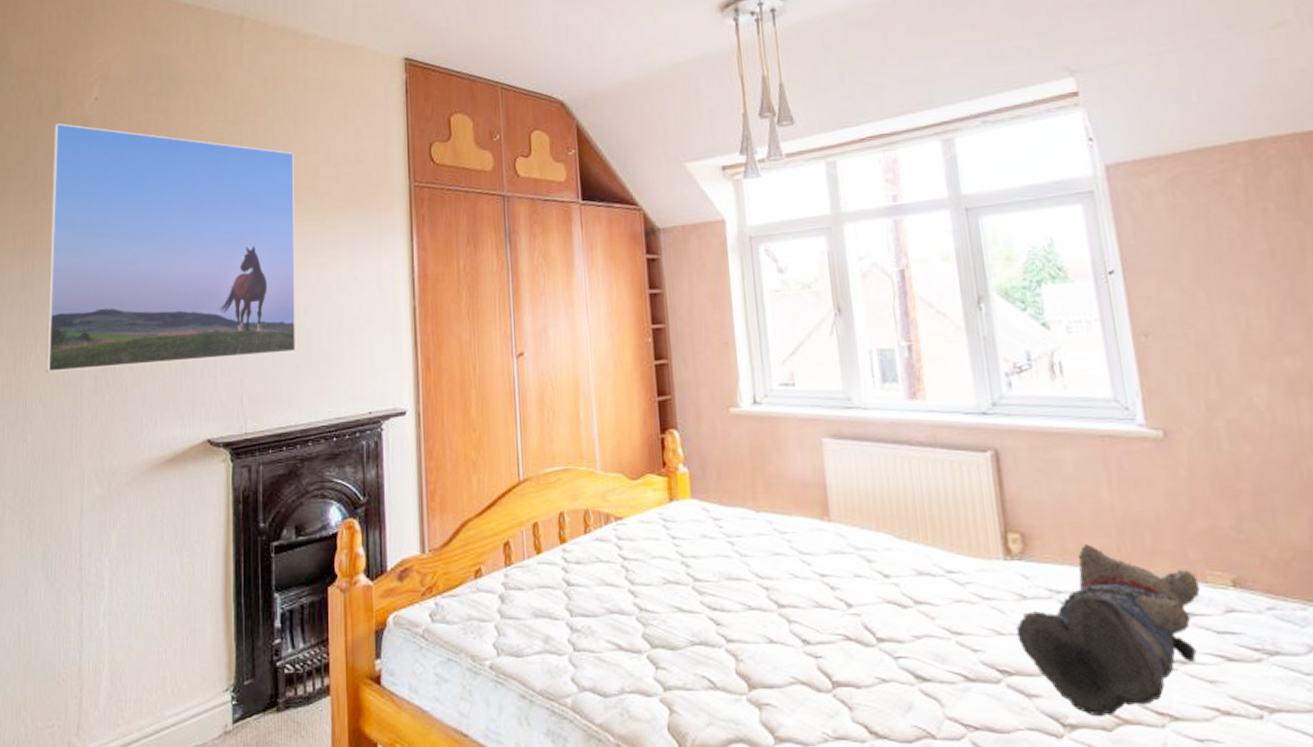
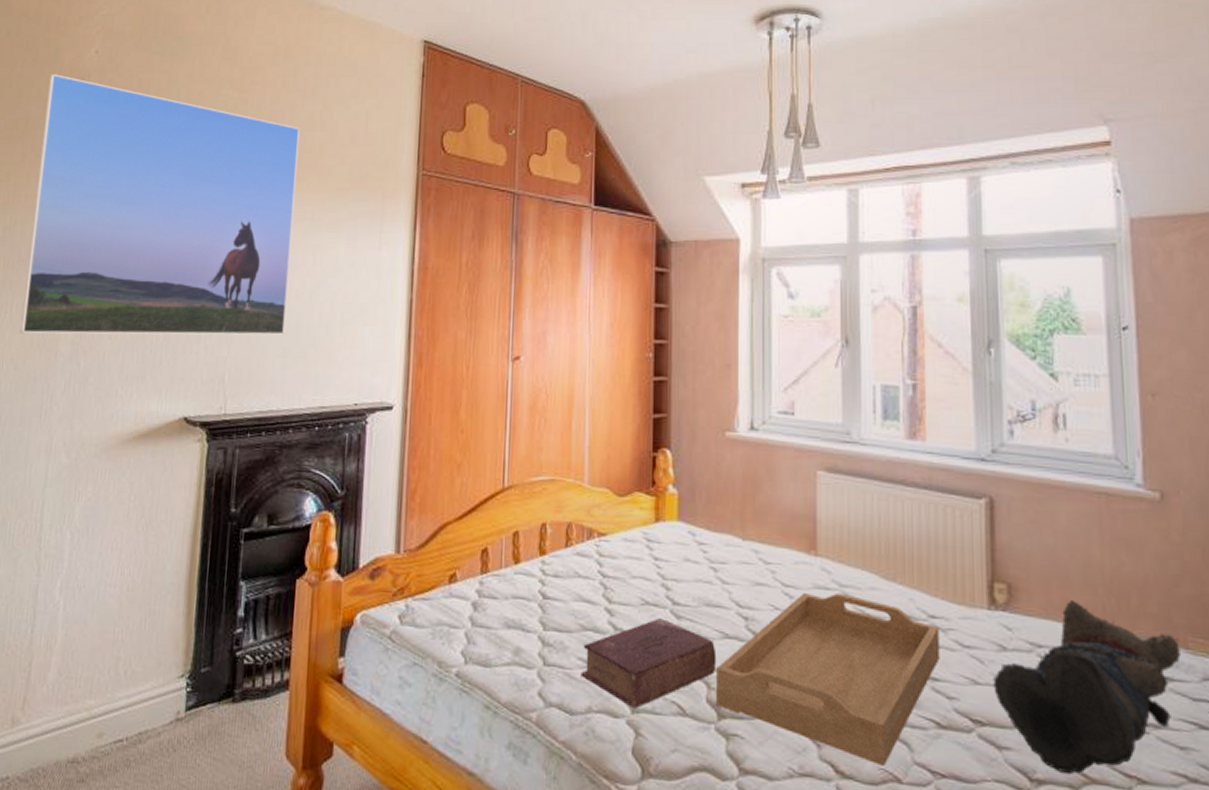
book: none [610,596,742,686] -> present [581,618,717,708]
serving tray: none [743,556,961,724] -> present [716,592,940,766]

